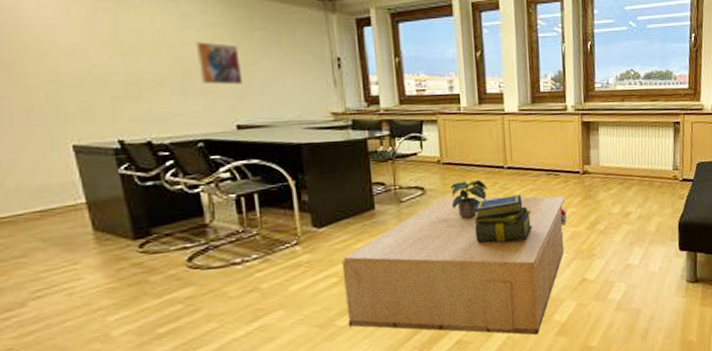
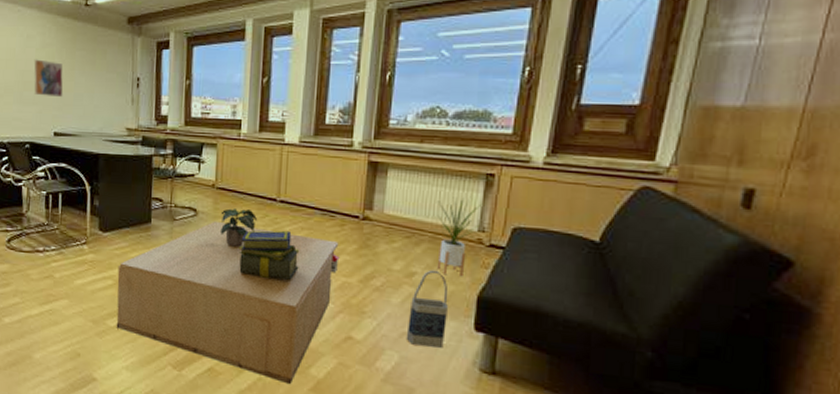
bag: none [629,207,659,273] -> present [406,270,449,348]
house plant: none [640,142,674,210] -> present [434,196,481,277]

